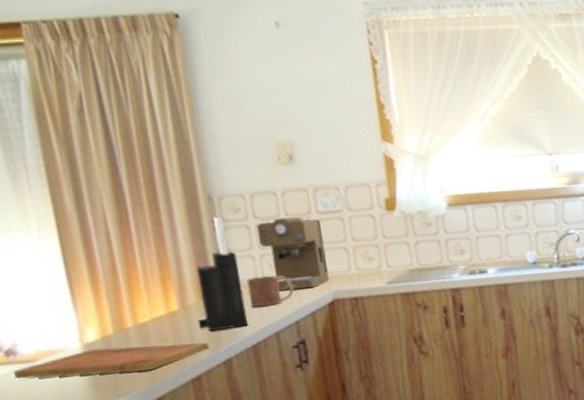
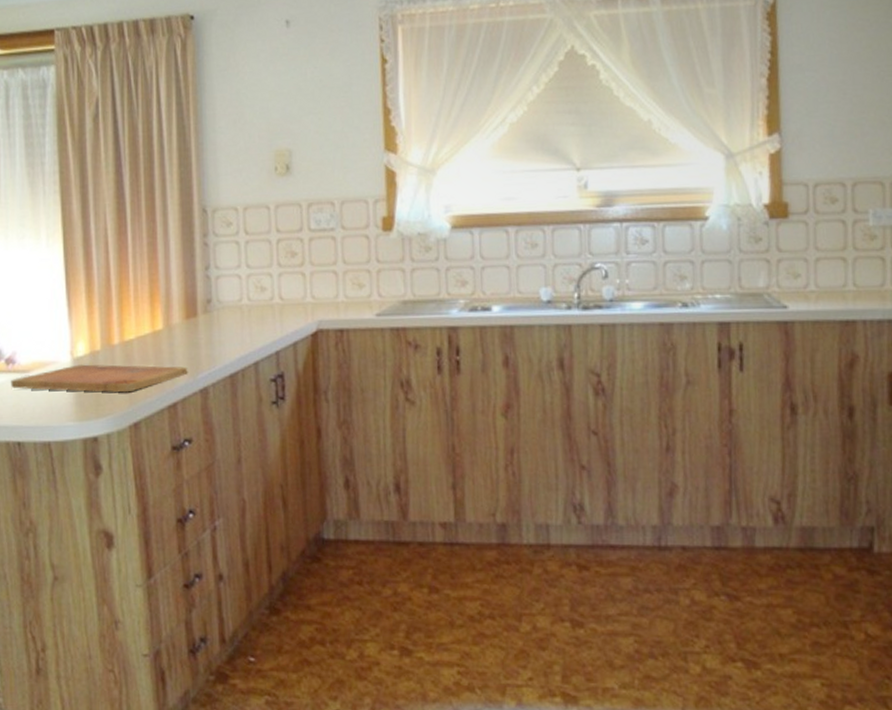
knife block: present [196,216,248,332] -> none [179,230,227,356]
mug: present [246,275,294,307] -> none [231,298,277,332]
coffee maker: present [256,216,329,291] -> none [246,233,315,316]

